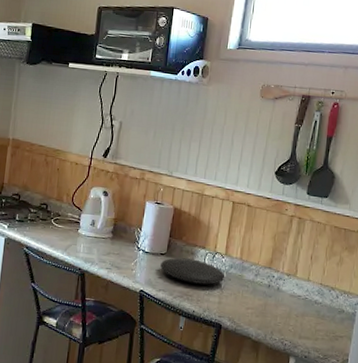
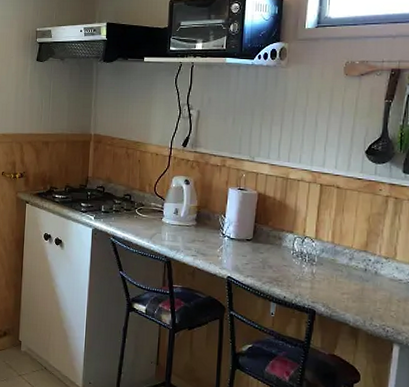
plate: present [160,257,225,285] -> none [247,243,317,270]

